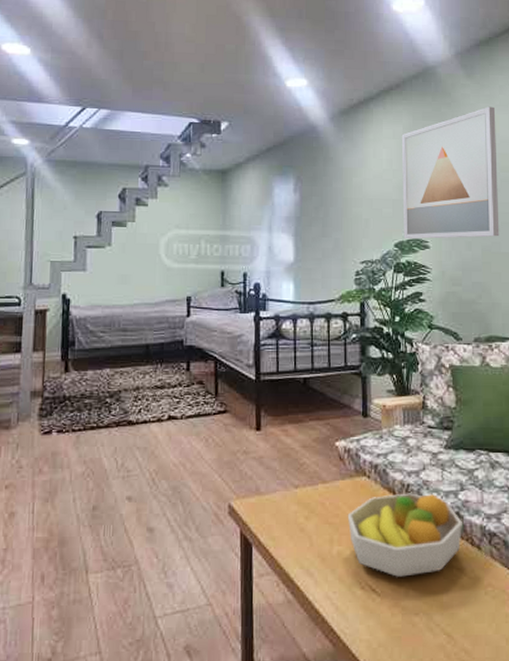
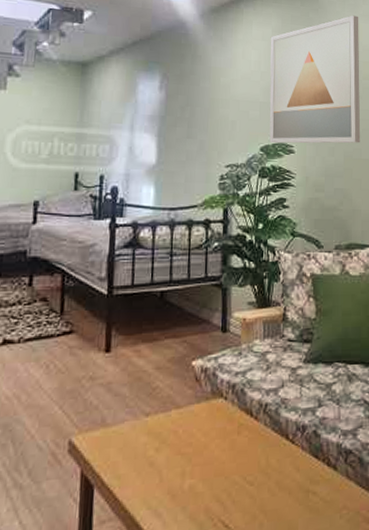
fruit bowl: present [347,493,462,577] -> none [201,413,319,509]

